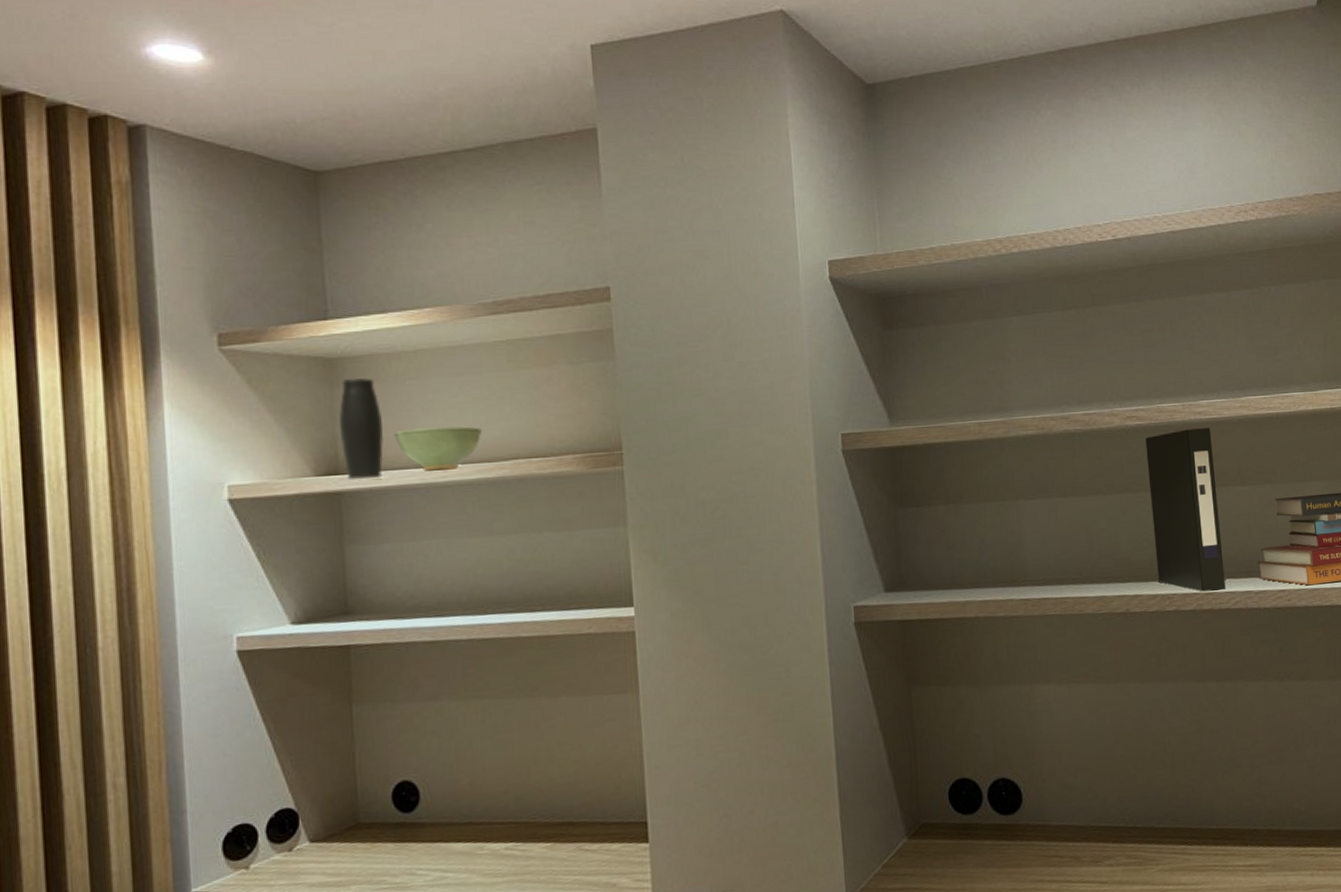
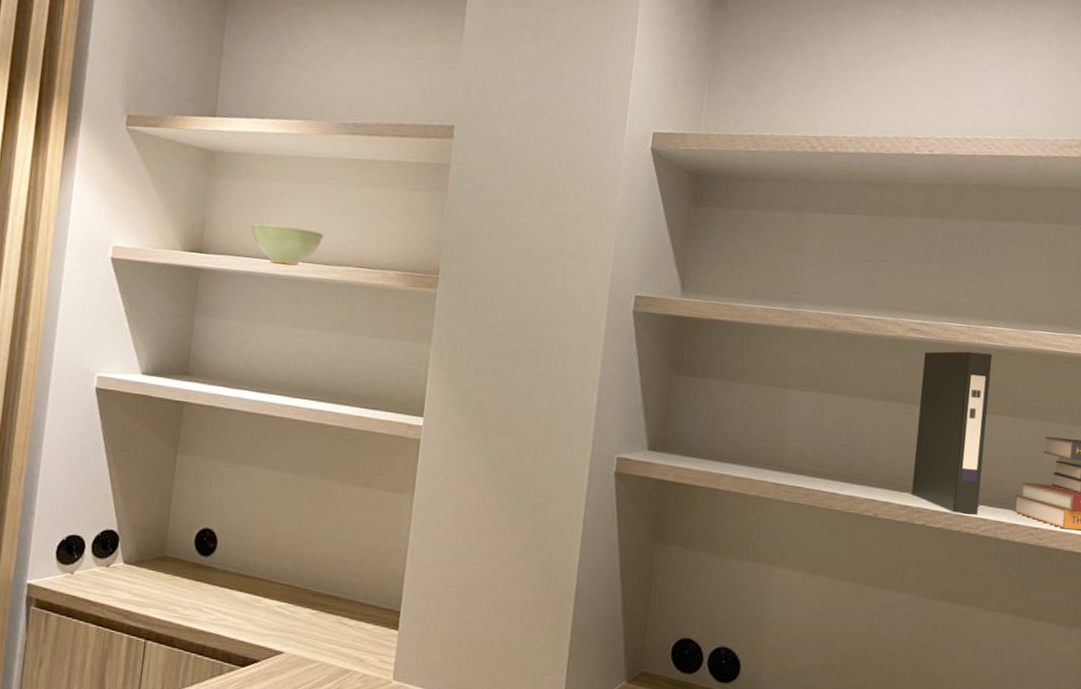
vase: present [338,378,383,480] -> none [207,171,245,262]

